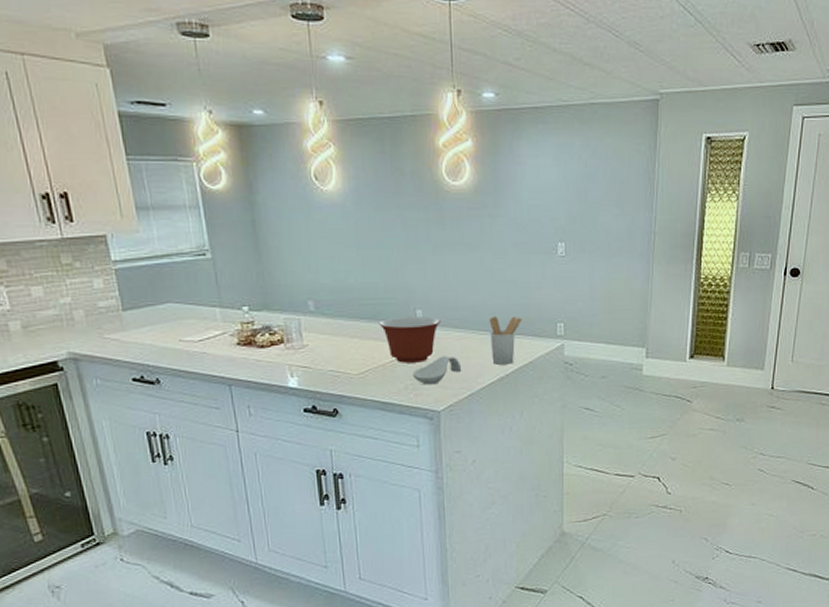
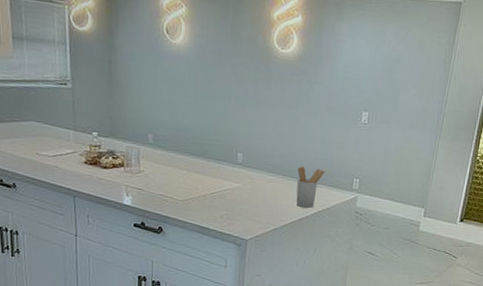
mixing bowl: present [379,316,441,363] -> none [205,157,257,197]
spoon rest: present [412,356,462,385] -> none [228,194,270,217]

